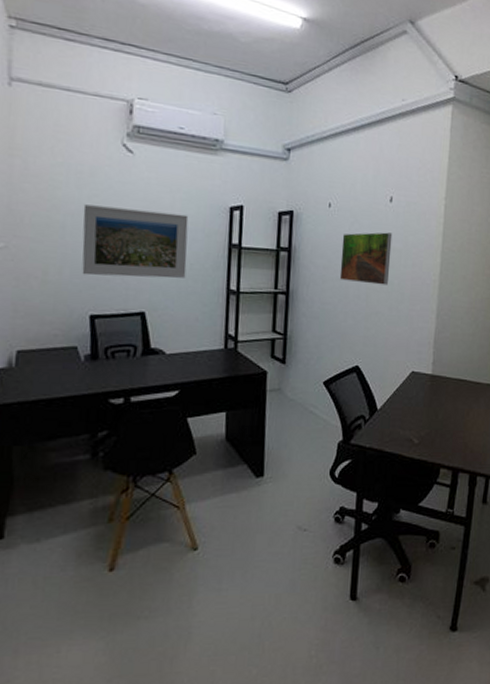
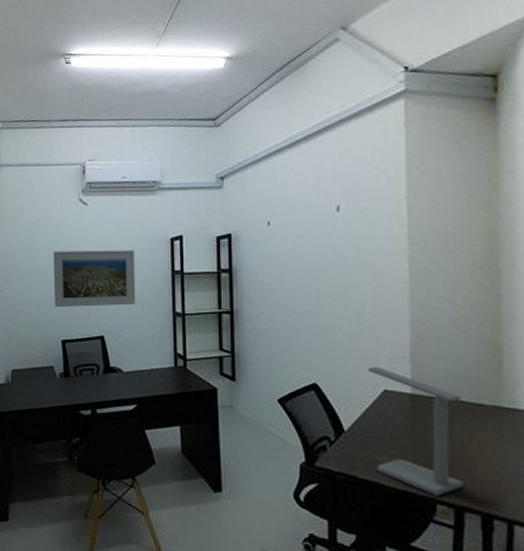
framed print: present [339,232,393,285] -> none [285,242,344,298]
desk lamp: none [400,350,466,461] -> present [367,366,464,496]

